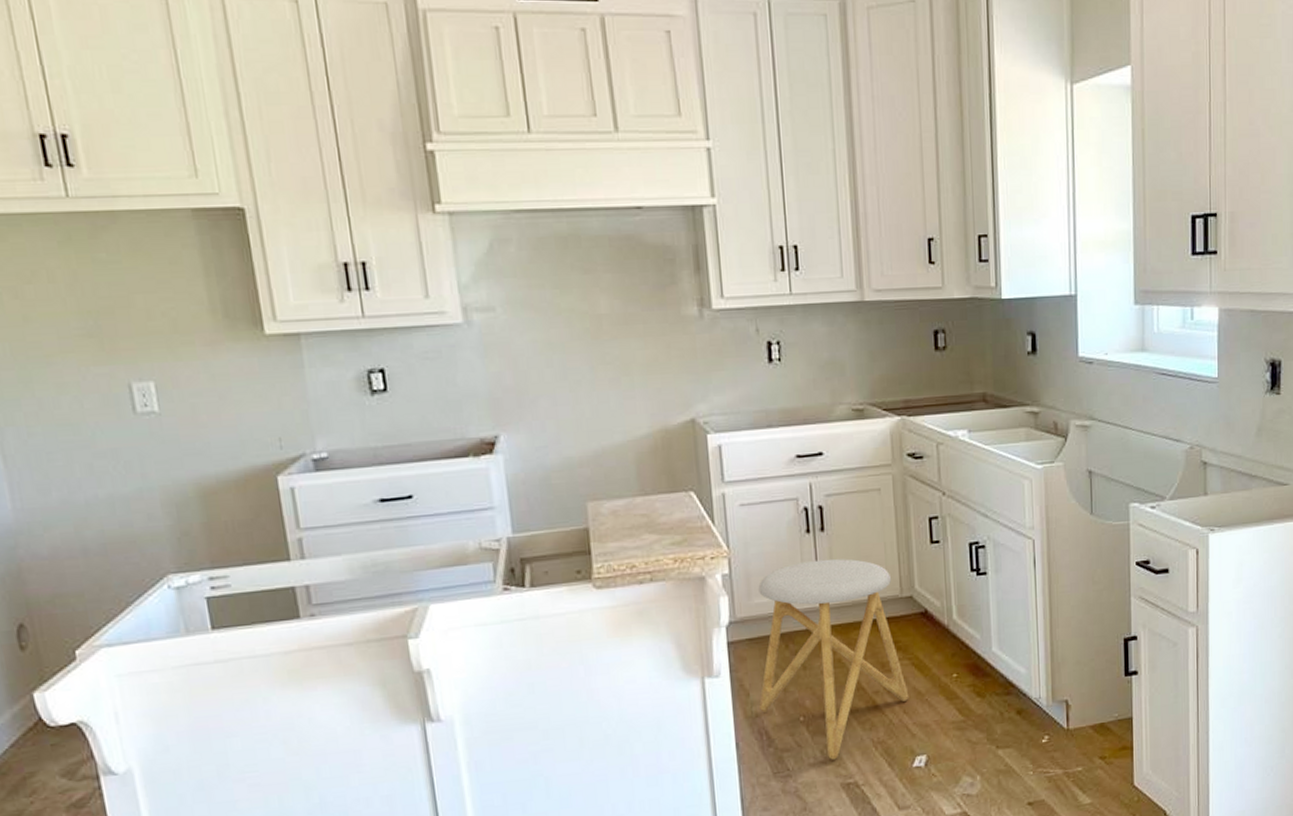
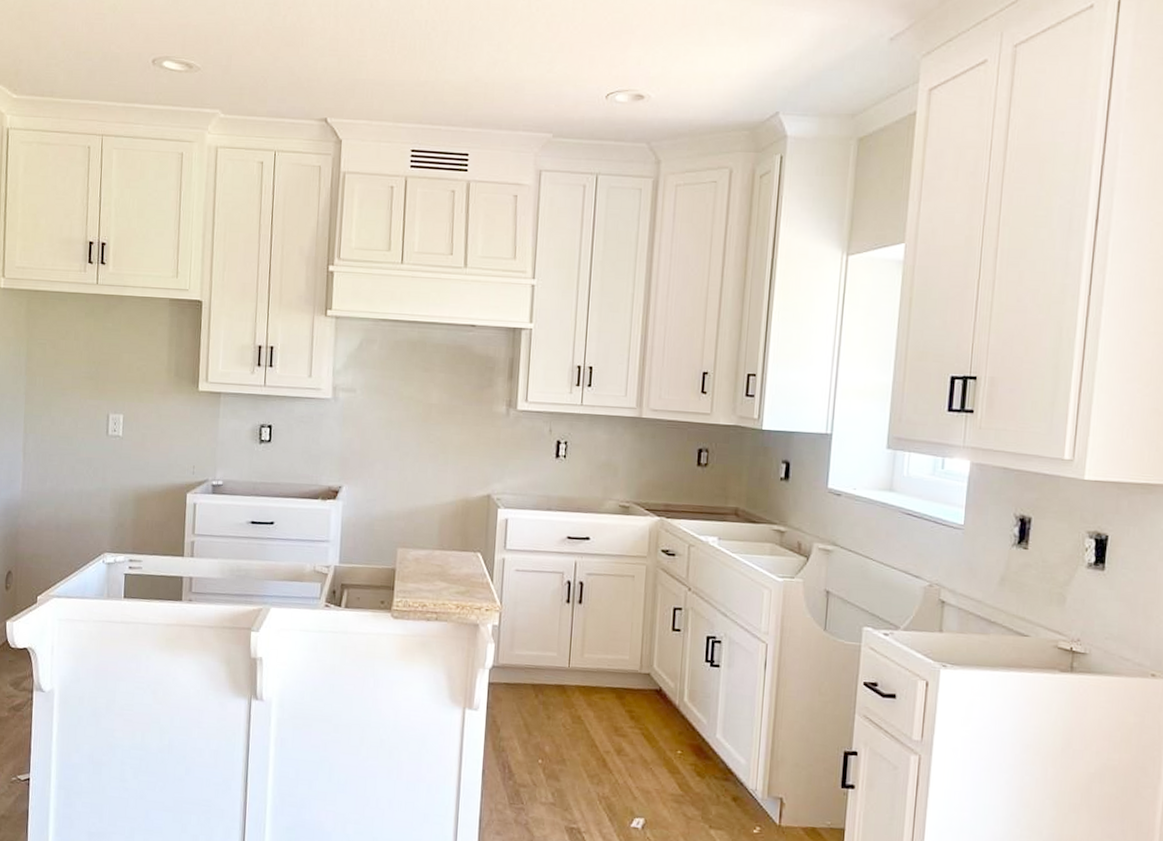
stool: present [758,558,909,760] -> none [506,626,636,804]

